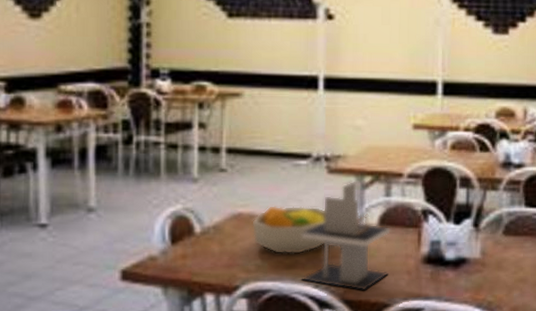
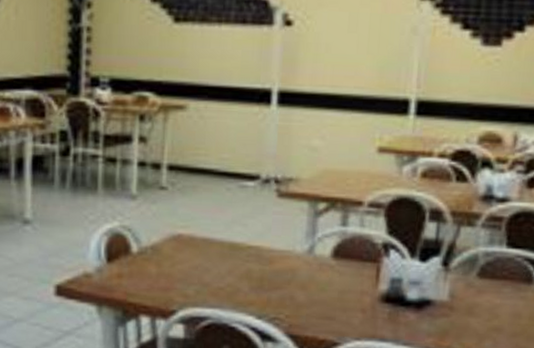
fruit bowl: present [252,206,325,255] -> none [191,229,272,282]
napkin holder: present [301,181,391,291] -> none [243,206,345,327]

